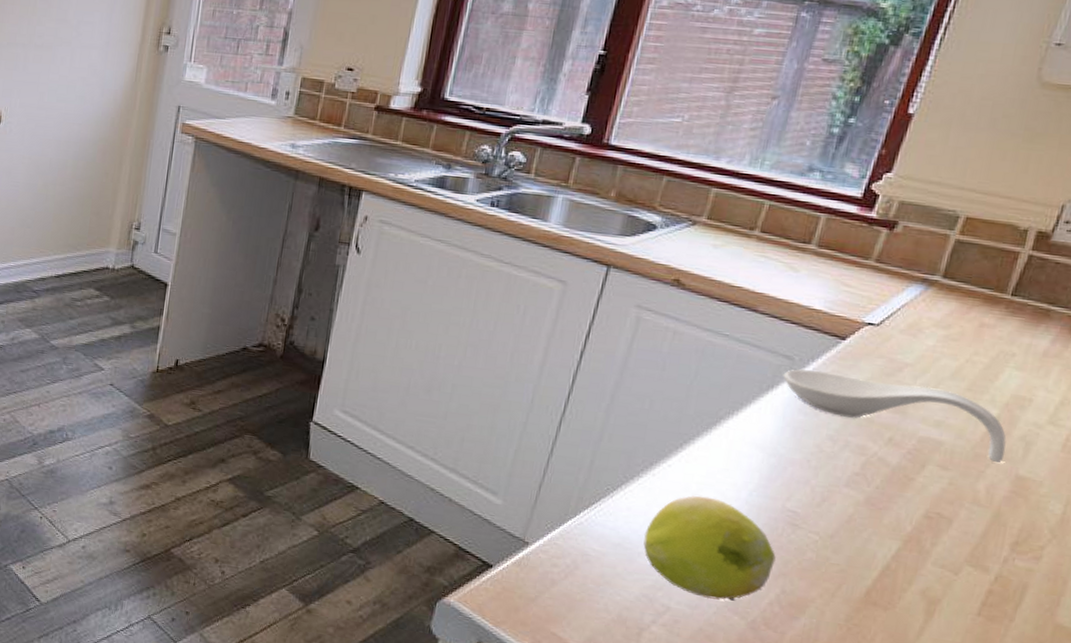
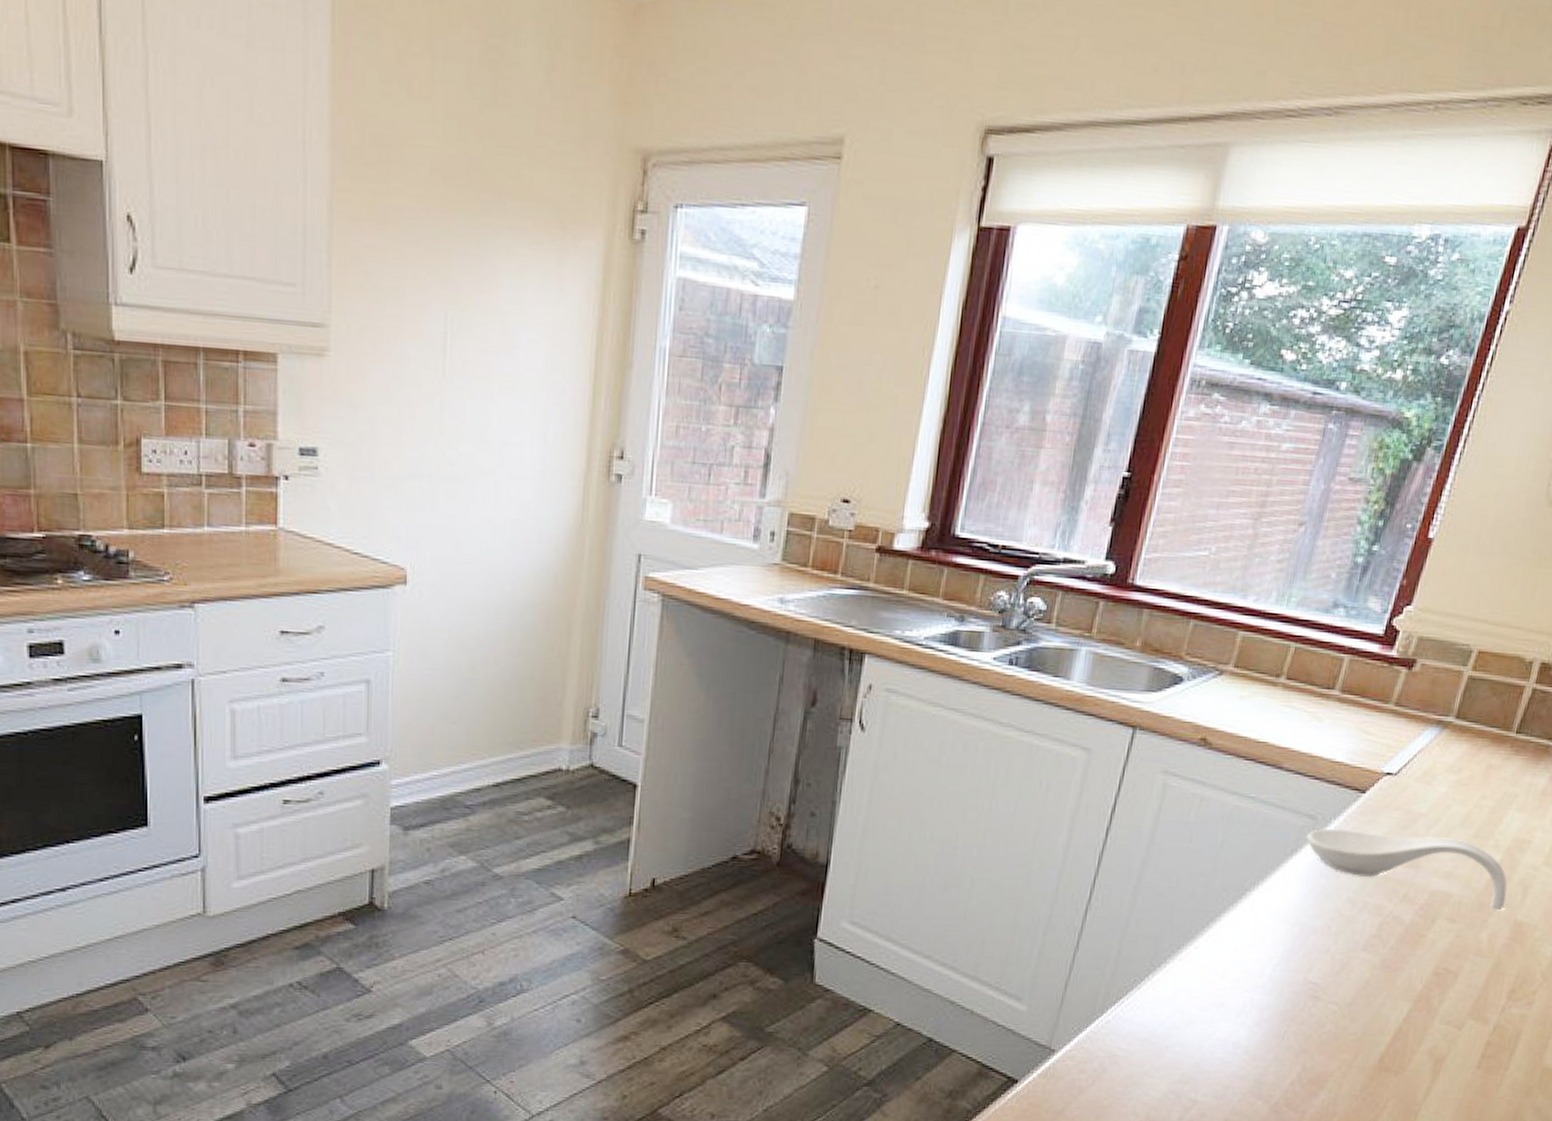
fruit: present [643,495,776,600] -> none [1170,977,1298,1087]

